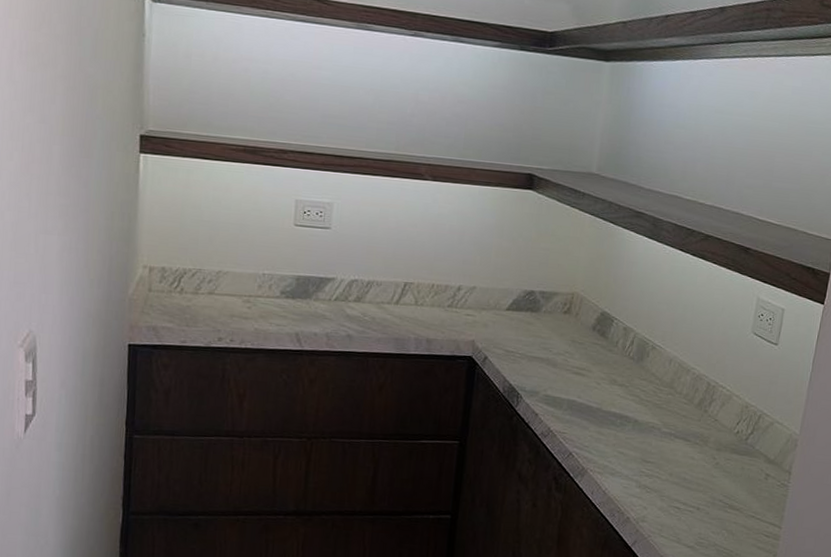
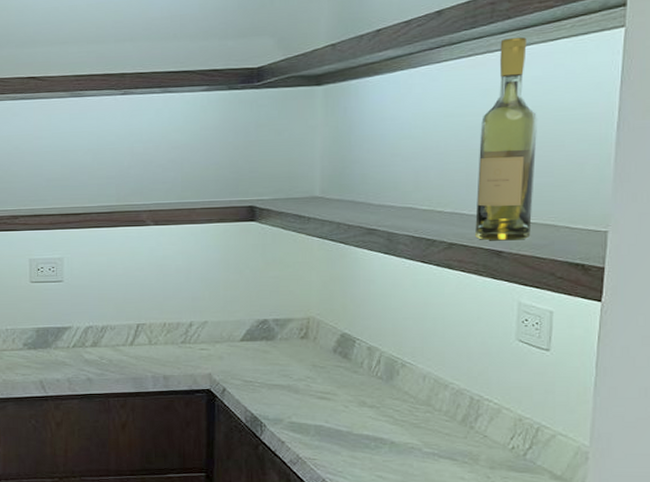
bottle: none [729,46,793,240] -> present [475,37,538,241]

